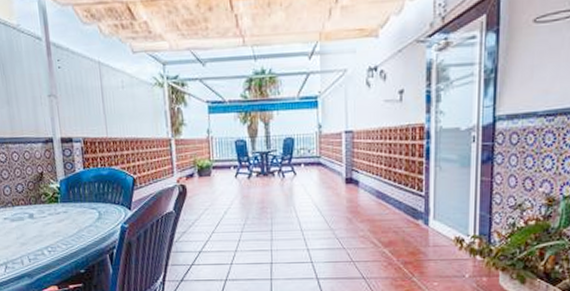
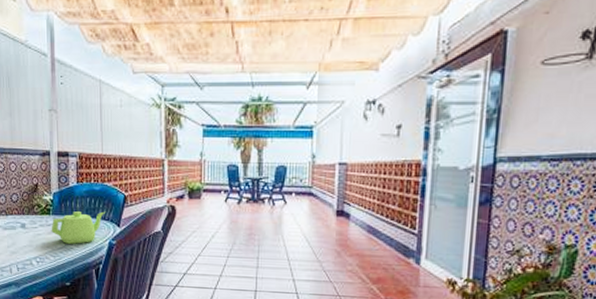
teapot: none [60,195,115,231] -> present [51,211,105,244]

